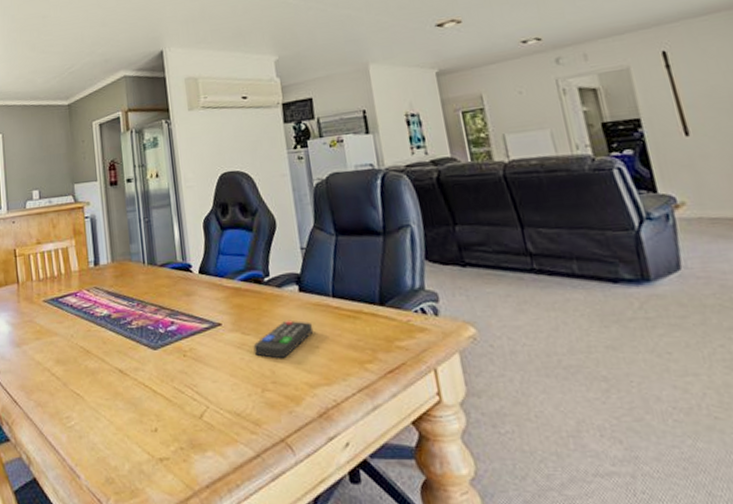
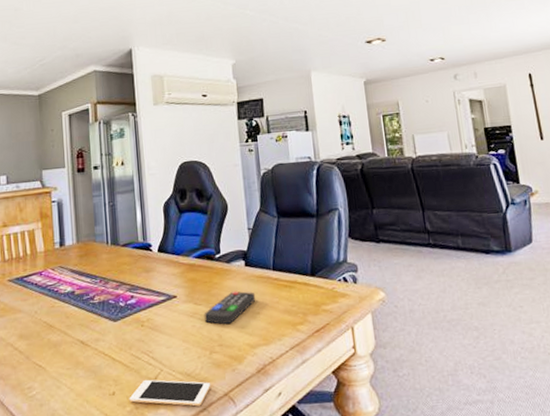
cell phone: none [173,416,265,452] -> present [129,379,211,407]

